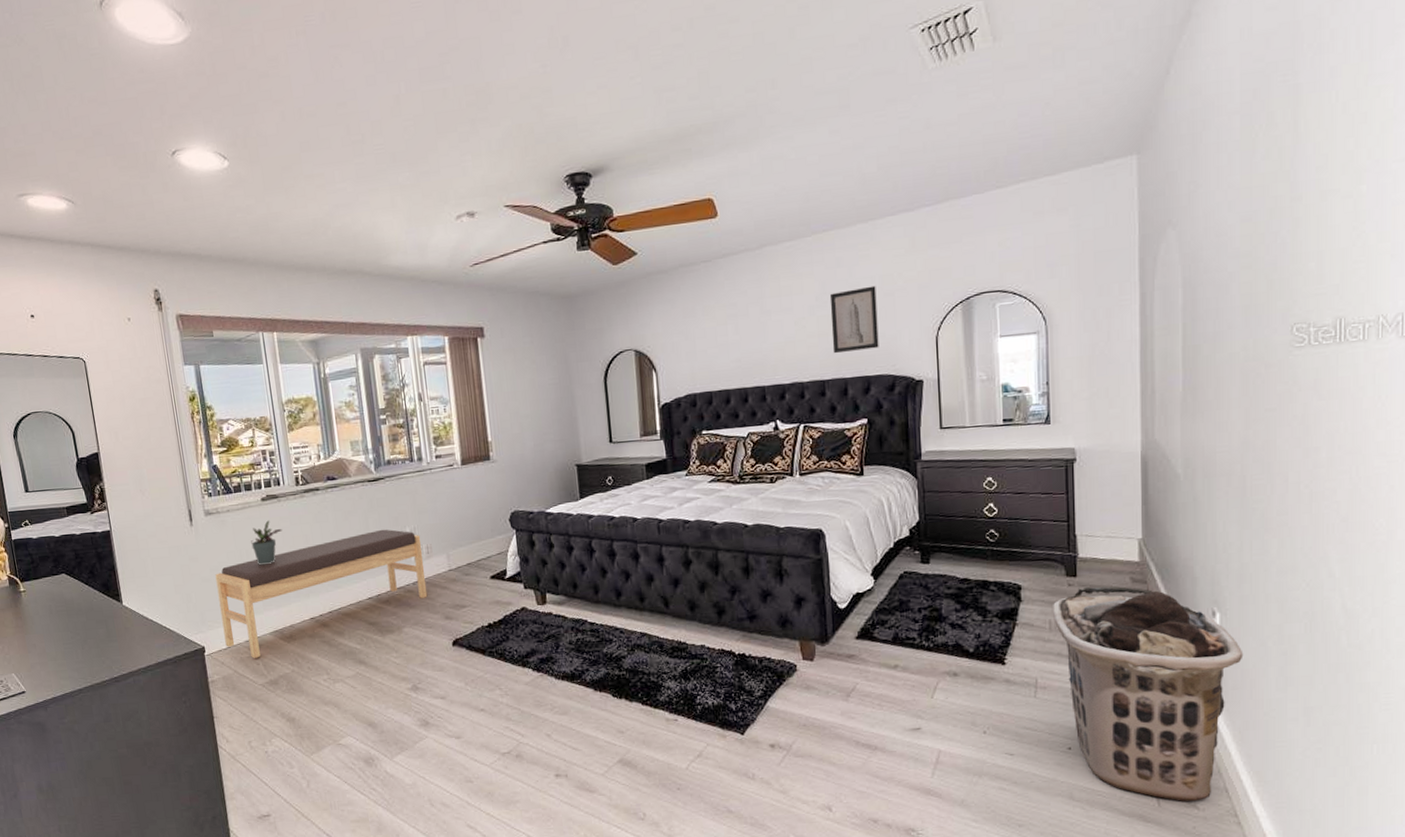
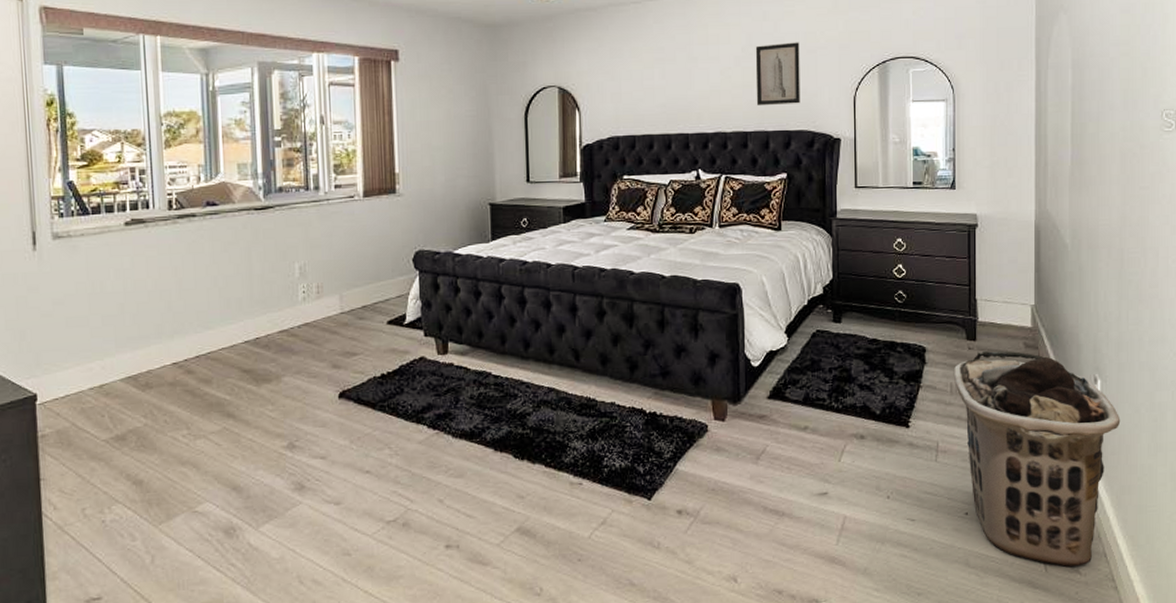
bench: present [215,529,428,658] -> none [58,264,314,409]
potted plant: present [251,520,282,566] -> none [107,248,147,300]

